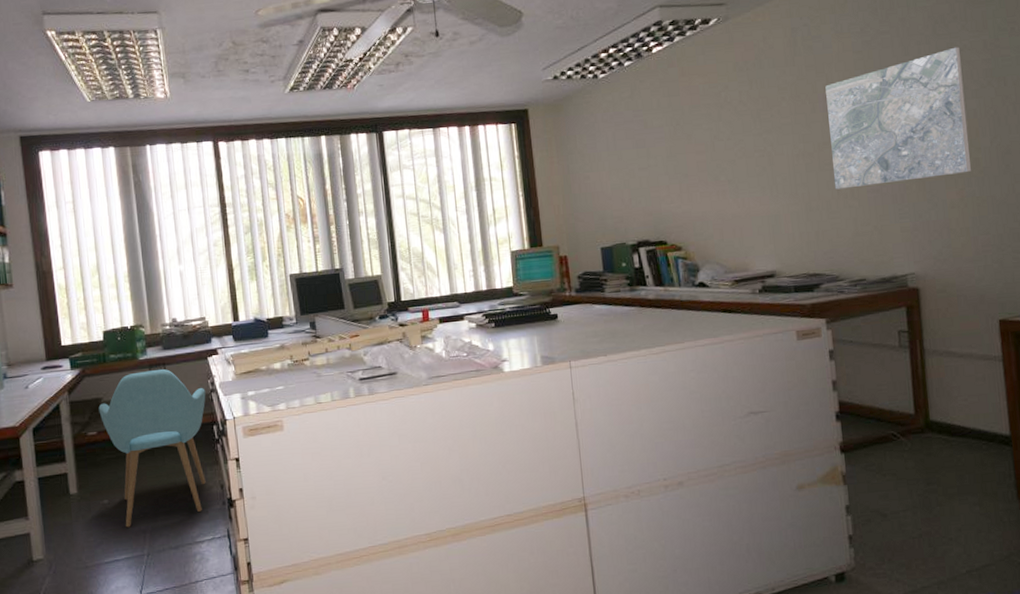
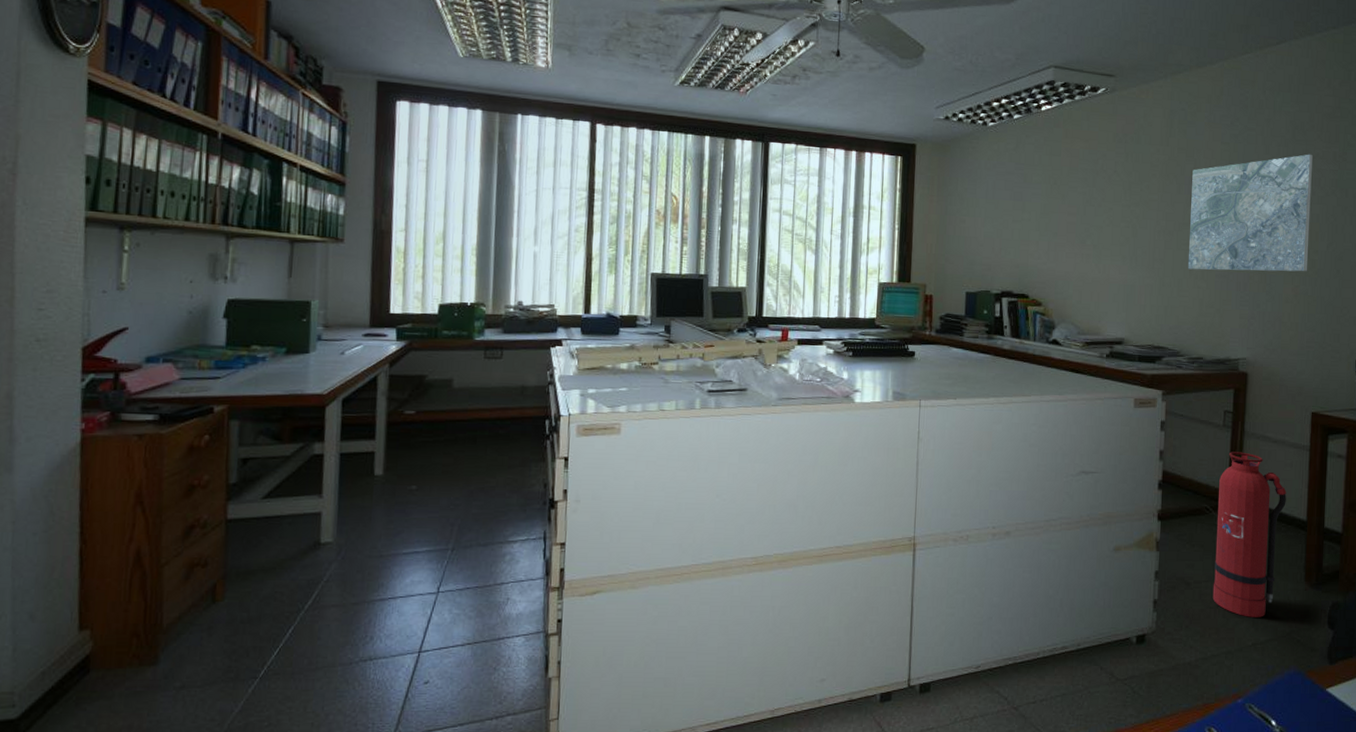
chair: present [98,368,206,528] -> none [421,352,543,518]
fire extinguisher: none [903,371,984,544] -> present [1212,452,1287,617]

